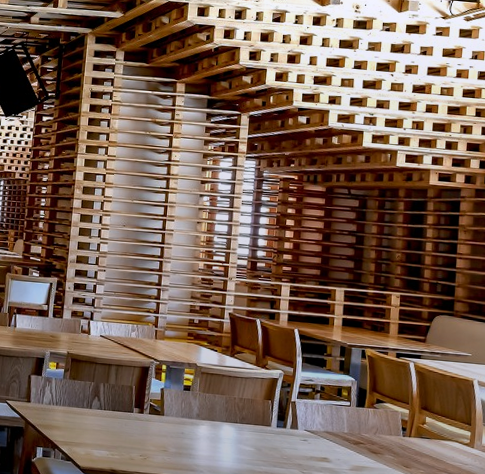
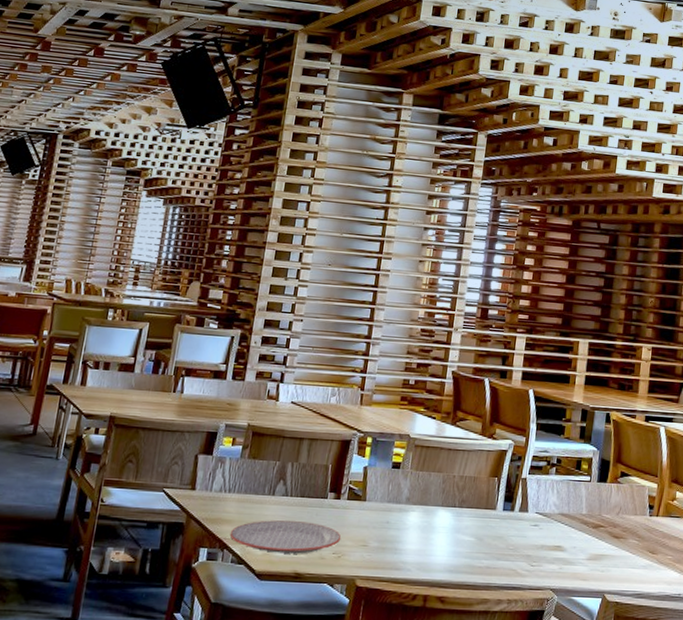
plate: none [59,427,146,455] -> present [229,520,342,554]

